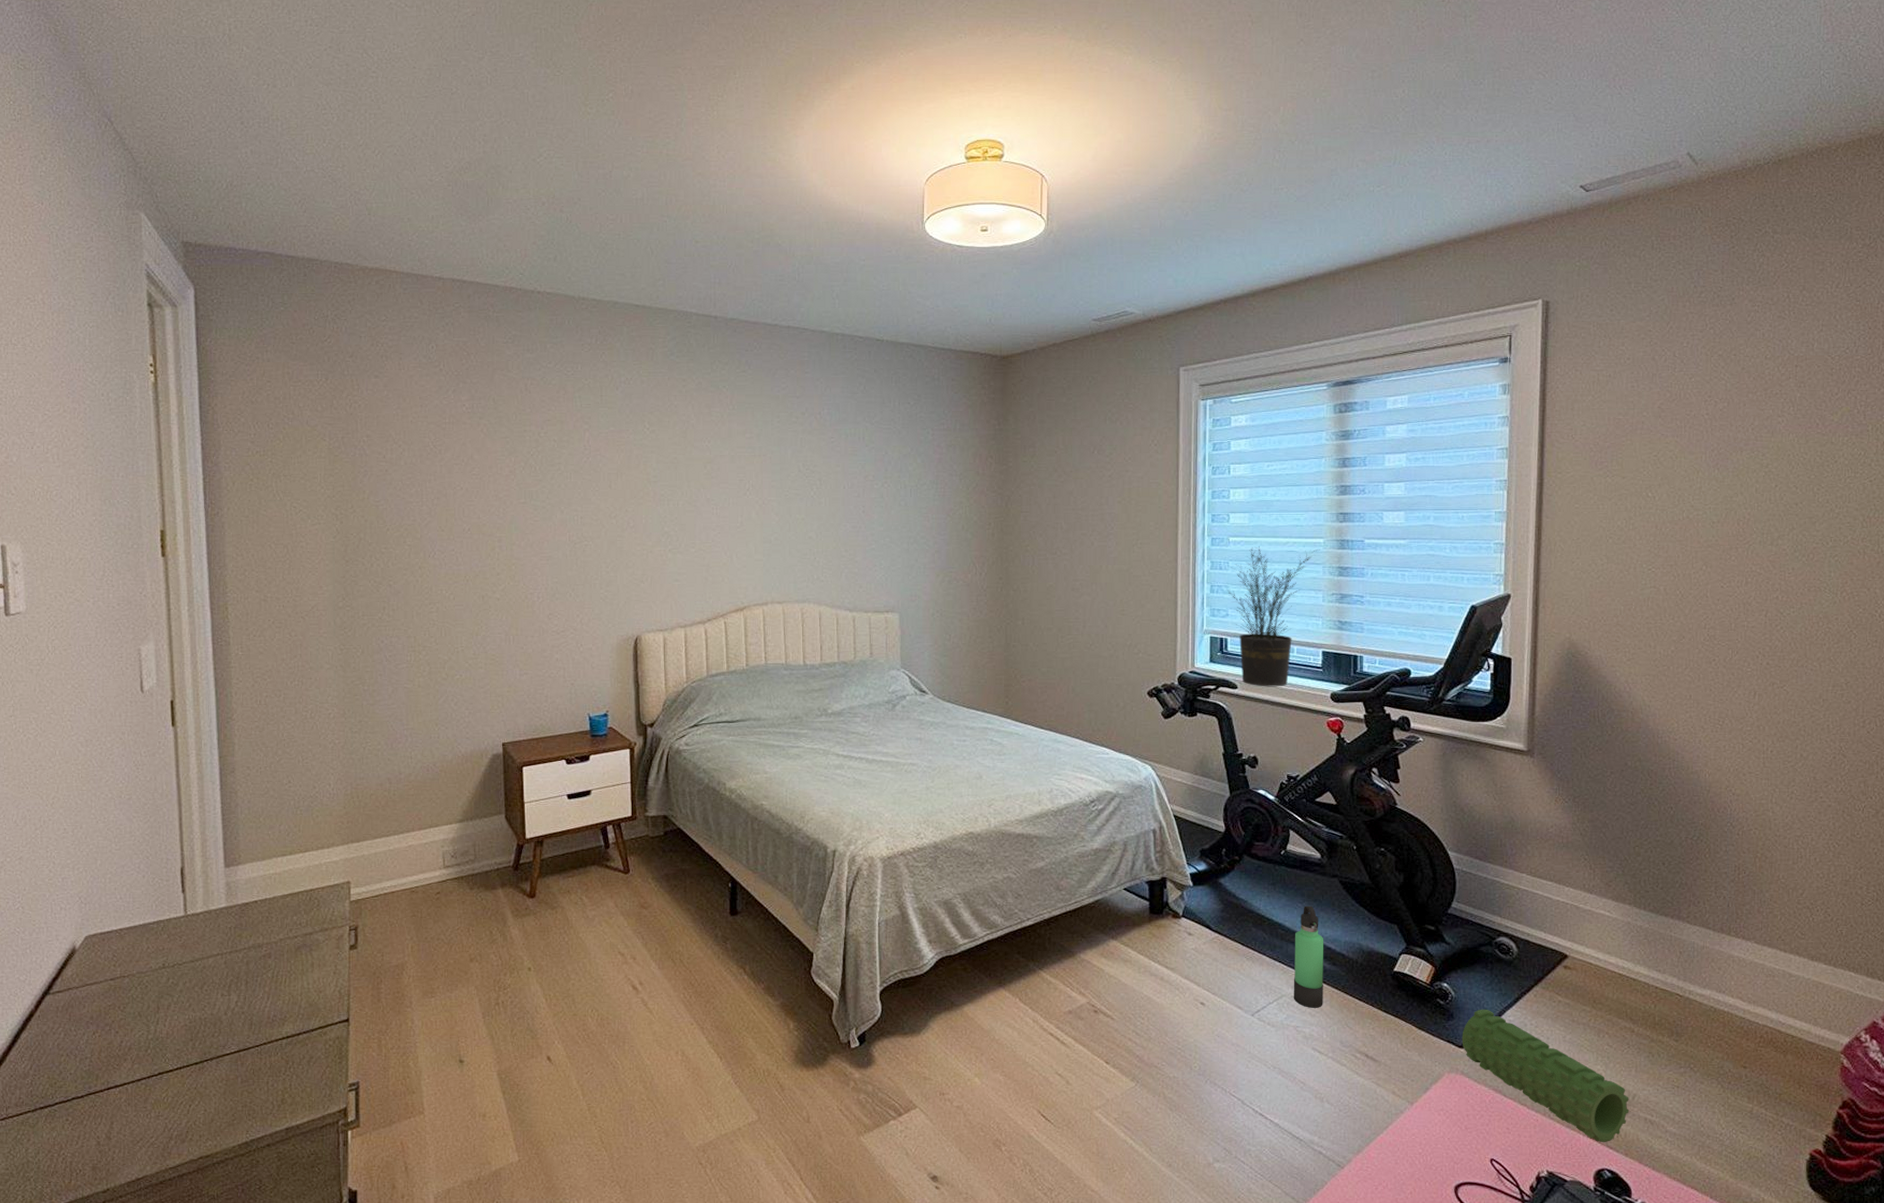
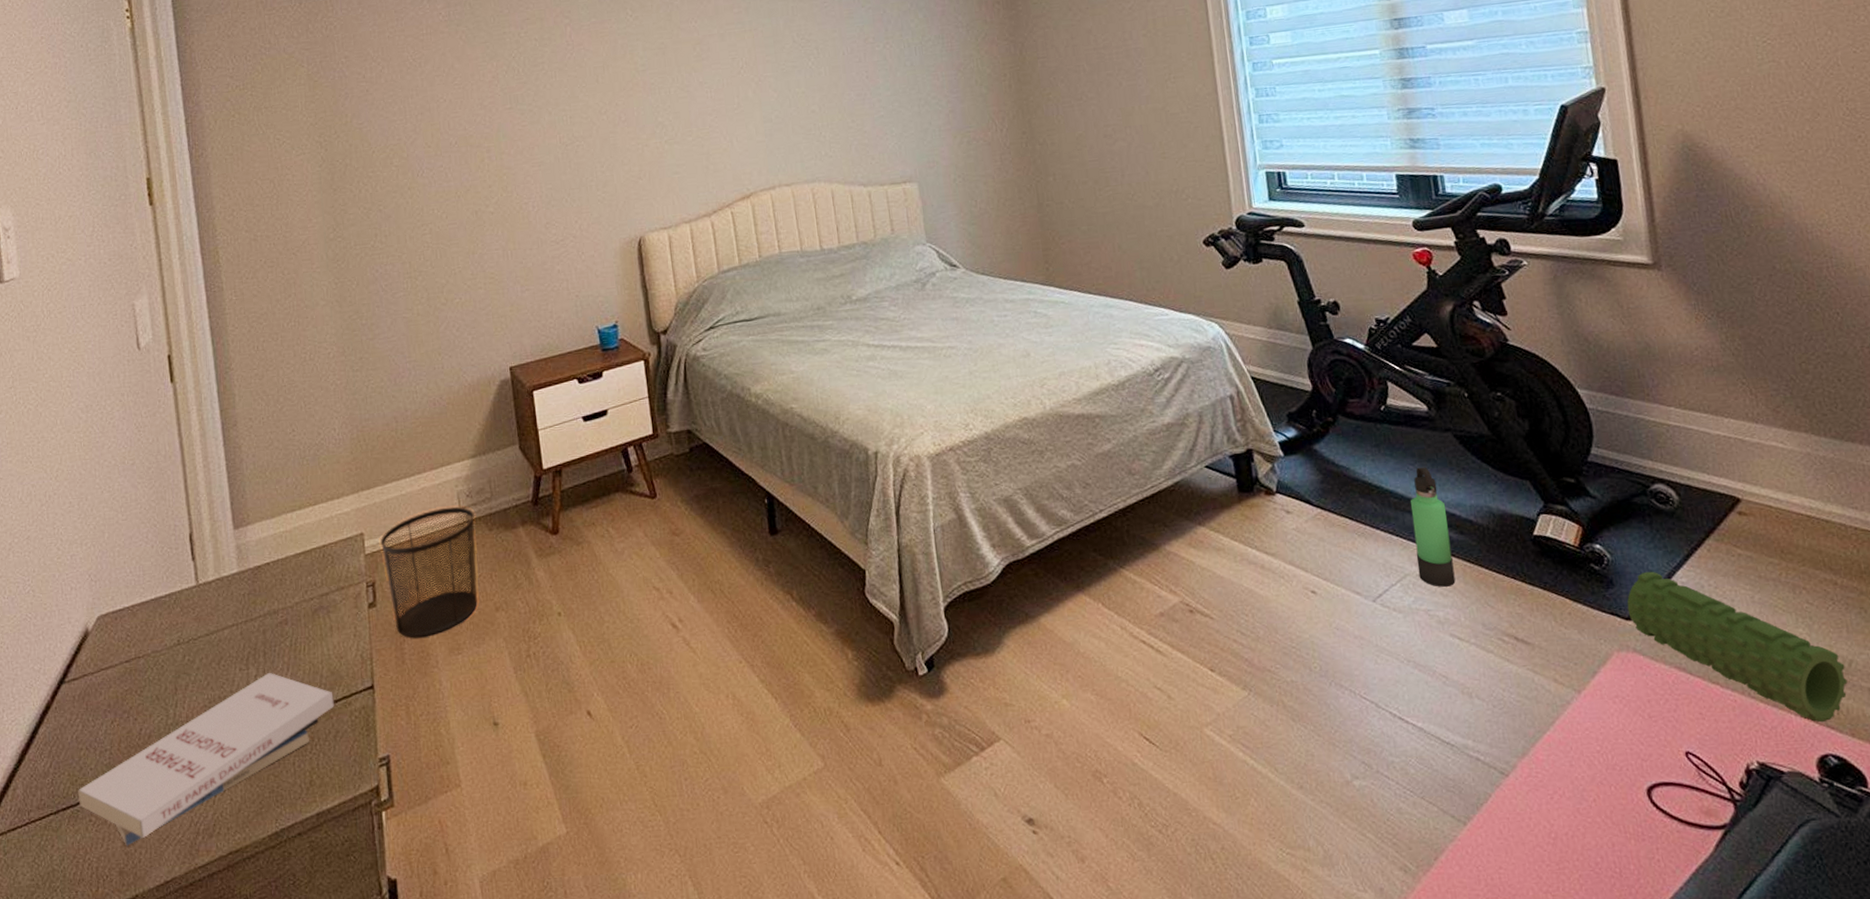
books: none [56,999,310,1145] -> present [77,672,334,846]
waste bin: none [365,865,457,980] -> present [380,507,478,638]
potted plant: present [1227,546,1320,687] -> none [1278,62,1377,222]

